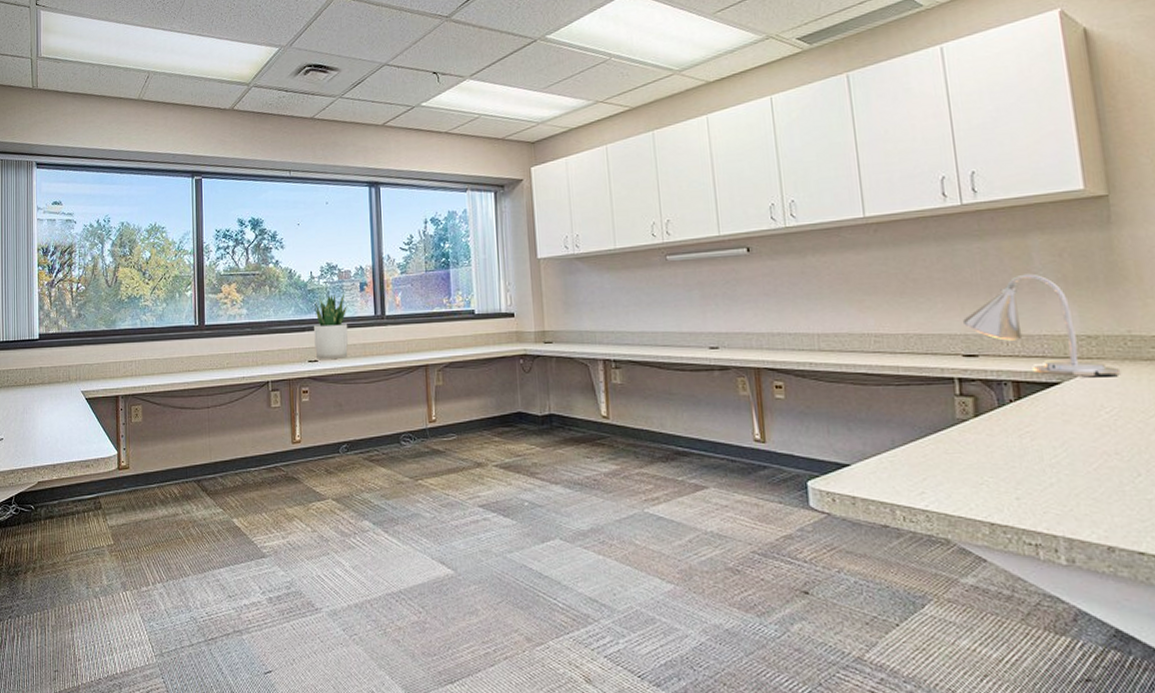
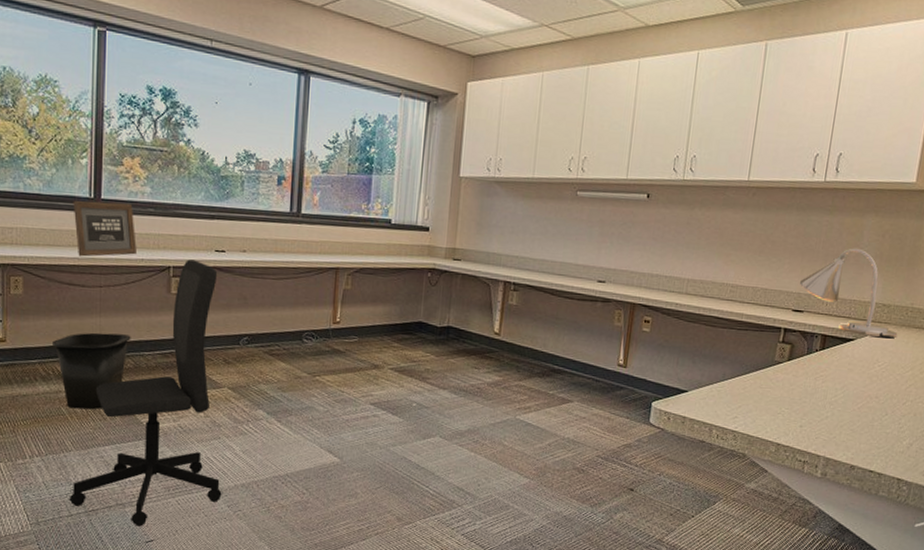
waste bin: none [169,452,238,531] -> present [53,332,131,409]
picture frame: none [181,327,238,381] -> present [73,201,137,257]
office chair: none [189,372,336,656] -> present [69,259,222,526]
planter: present [314,291,348,360] -> none [223,182,262,253]

